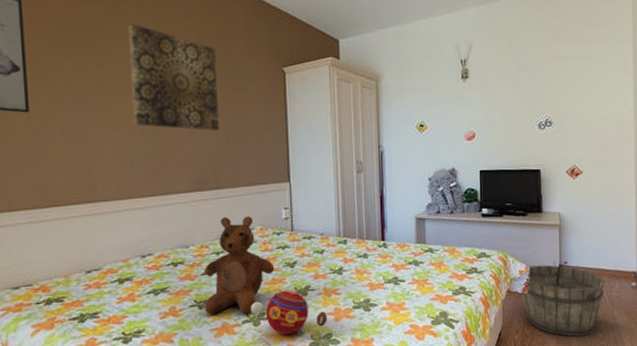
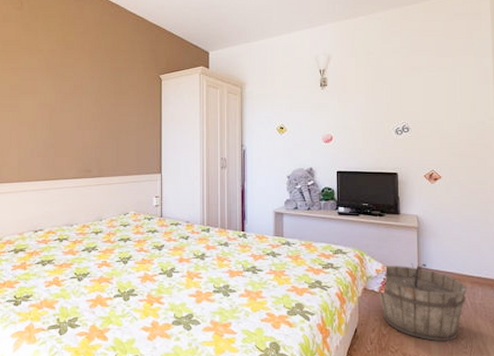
wall art: present [128,24,219,131] -> none [36,39,104,127]
teddy bear: present [204,215,275,315] -> none [83,201,145,289]
toy ball: present [250,290,328,335] -> none [121,270,190,312]

